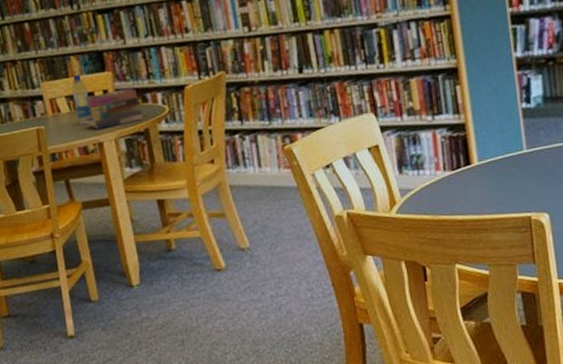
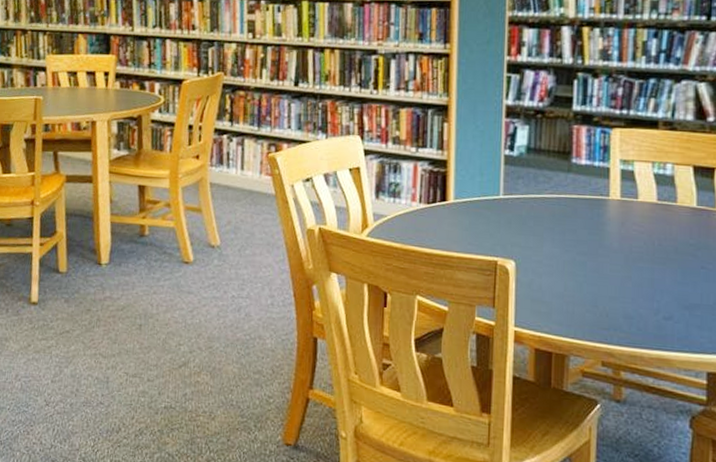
bottle: present [72,75,92,125] -> none [74,53,91,101]
books: present [82,88,143,129] -> none [79,73,139,108]

